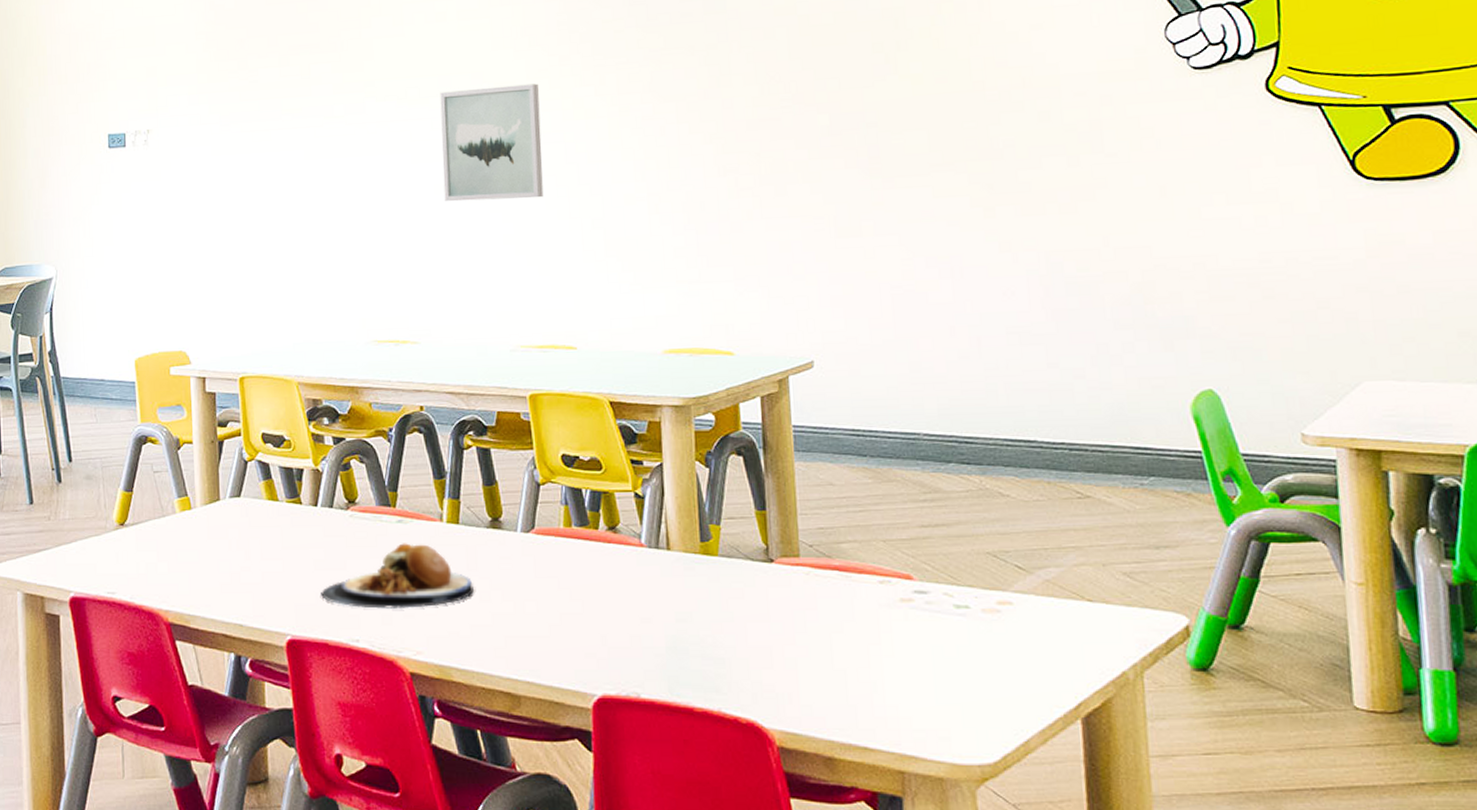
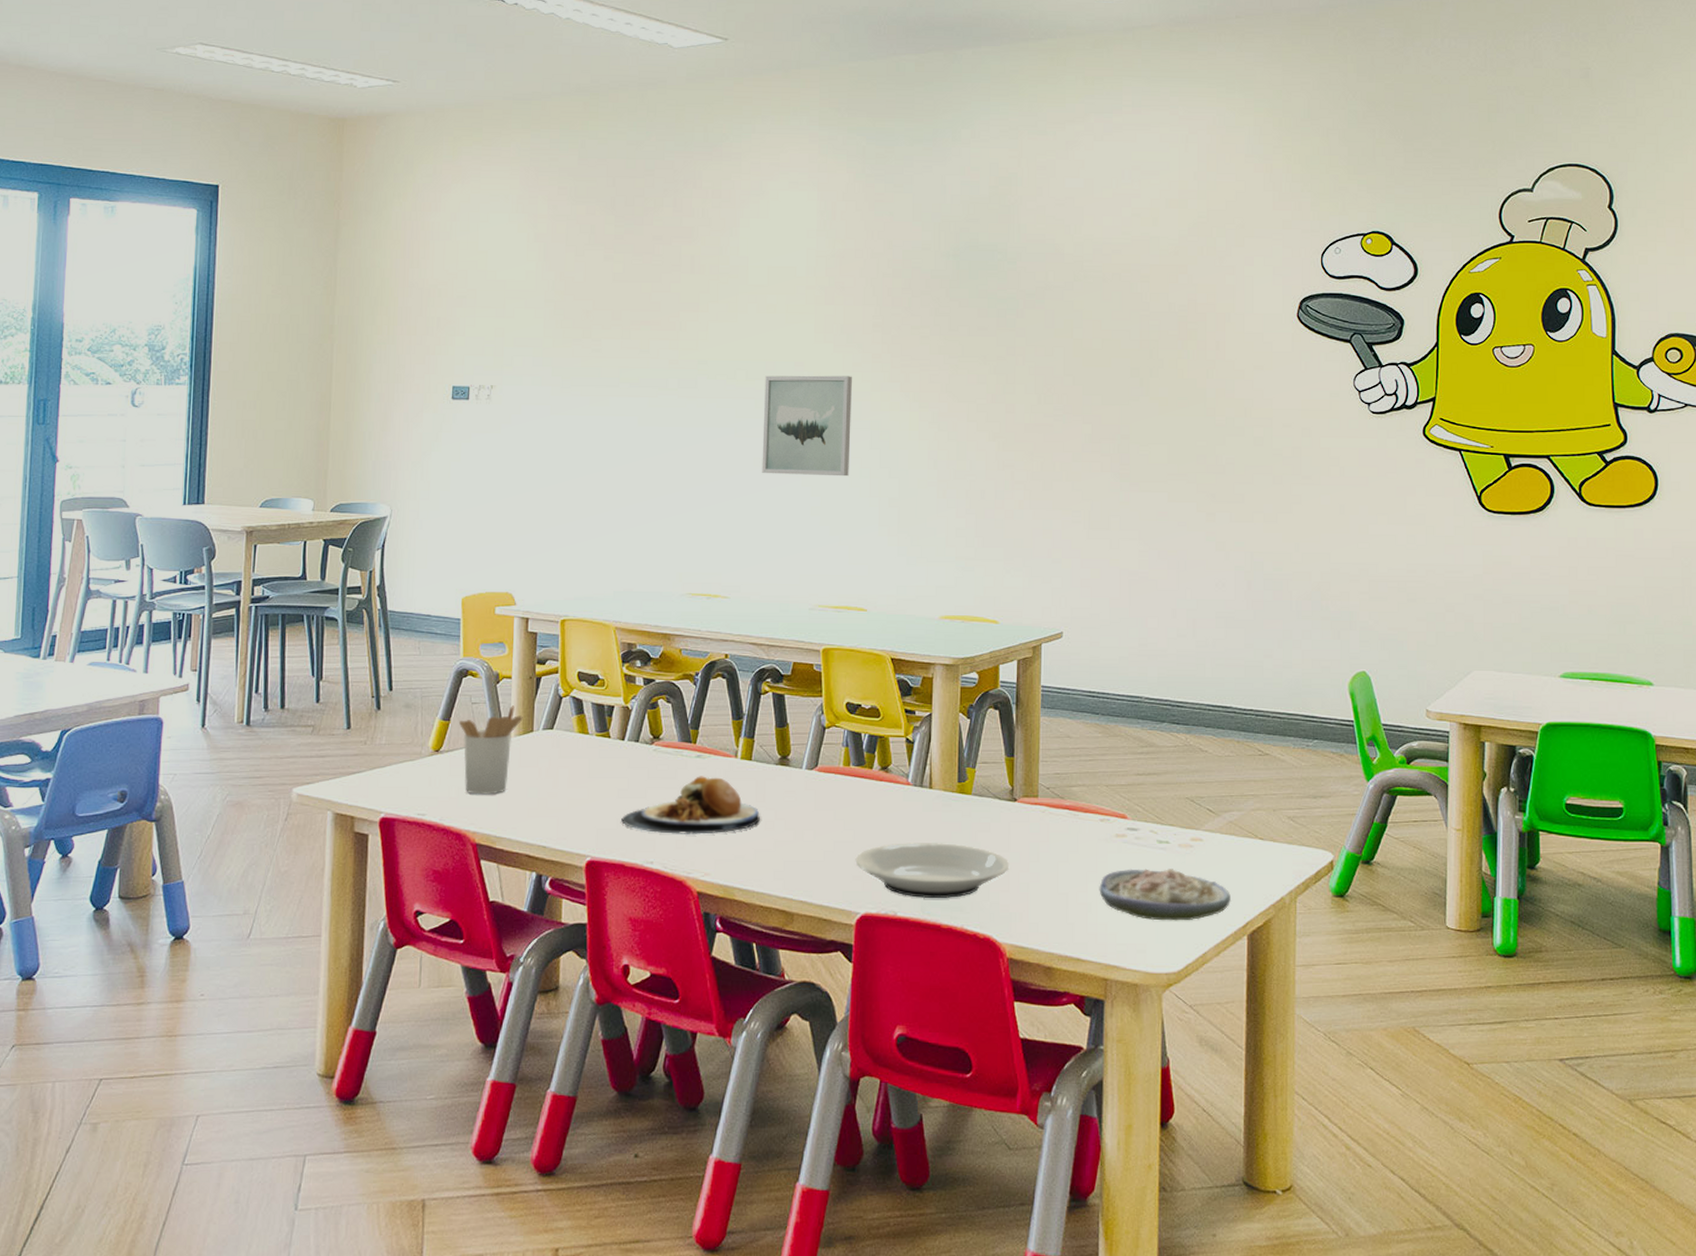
utensil holder: none [141,473,208,570] -> present [458,705,523,795]
plate: none [586,611,772,677] -> present [855,841,1010,898]
soup: none [884,639,1056,702] -> present [1099,868,1231,921]

